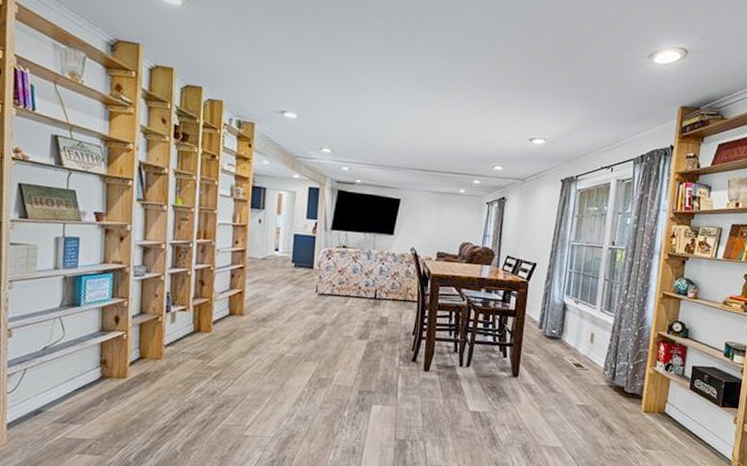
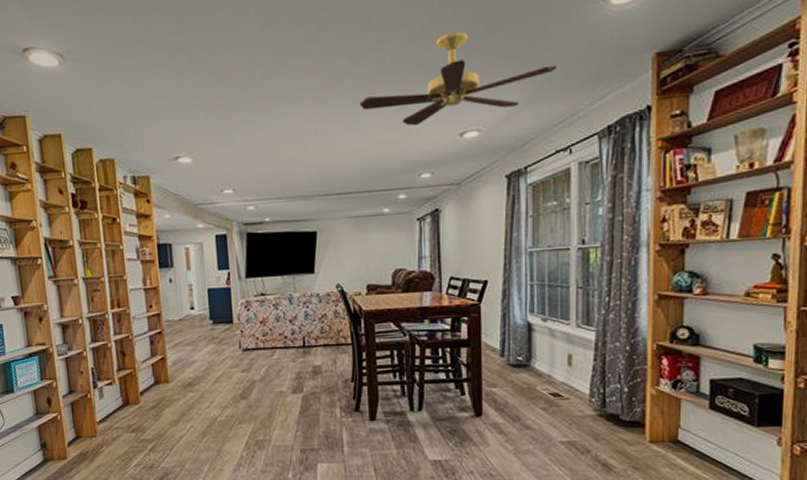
ceiling fan: none [451,56,609,126] -> present [359,31,556,126]

